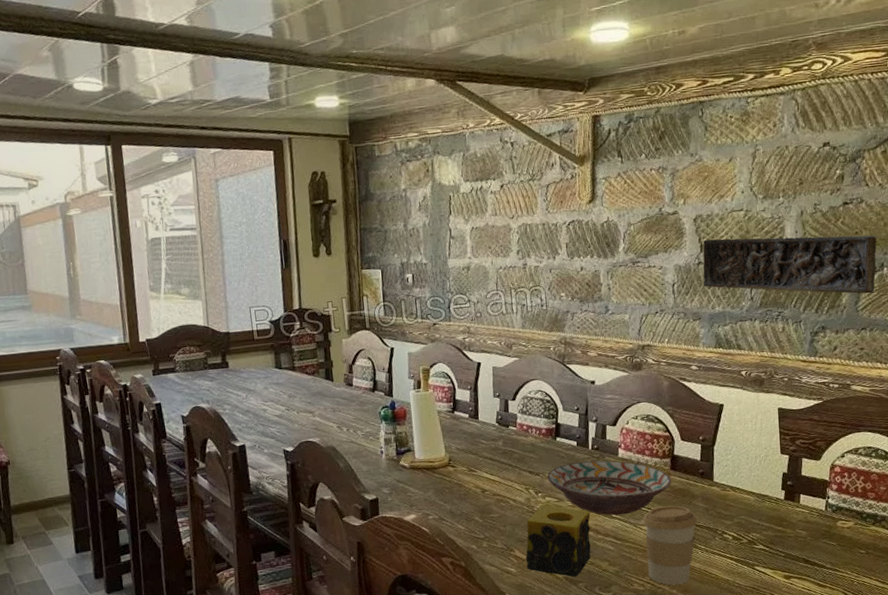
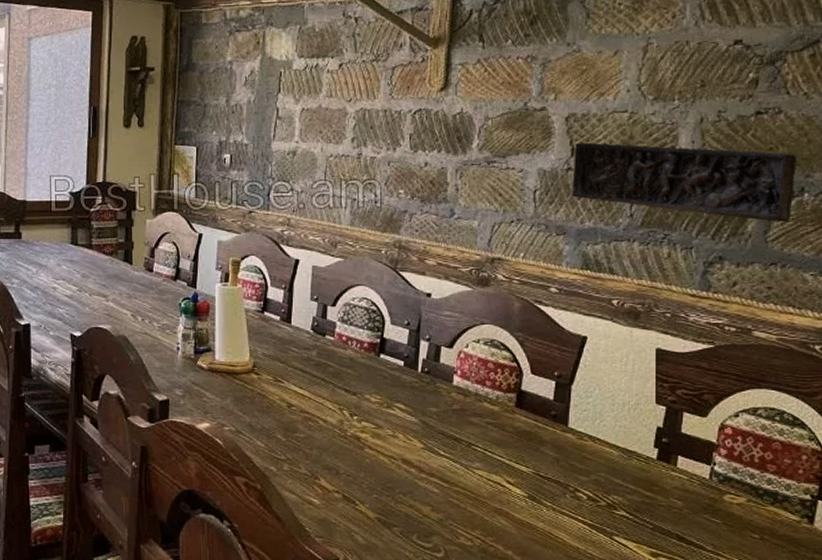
candle: present [525,504,591,577] -> none [332,430,414,519]
decorative bowl: present [547,461,672,516] -> none [365,386,517,453]
coffee cup: present [643,505,697,585] -> none [477,449,544,545]

